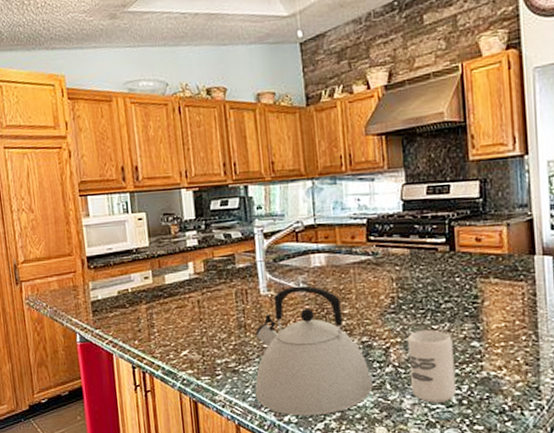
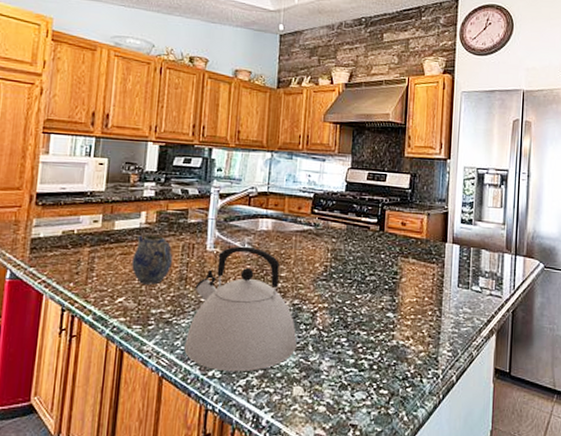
teapot: none [188,284,228,336] -> present [132,234,172,285]
cup: present [407,329,456,403] -> none [331,298,372,366]

